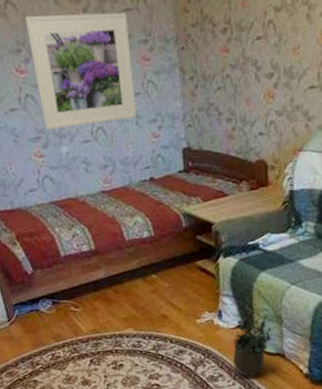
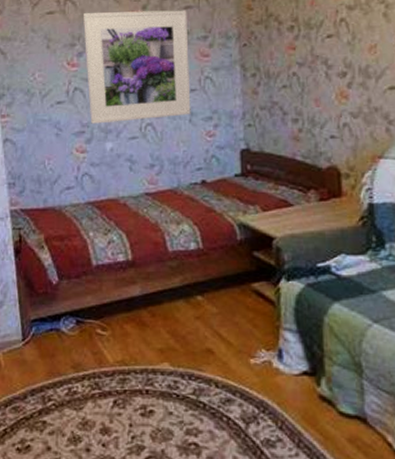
potted plant: present [233,294,272,377] -> none [296,329,348,447]

